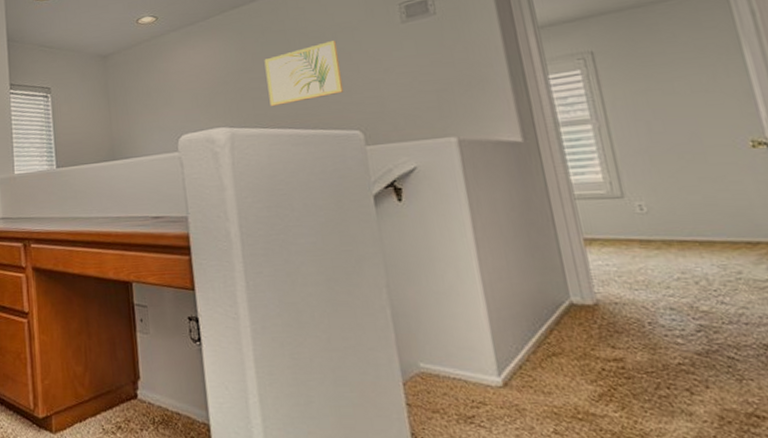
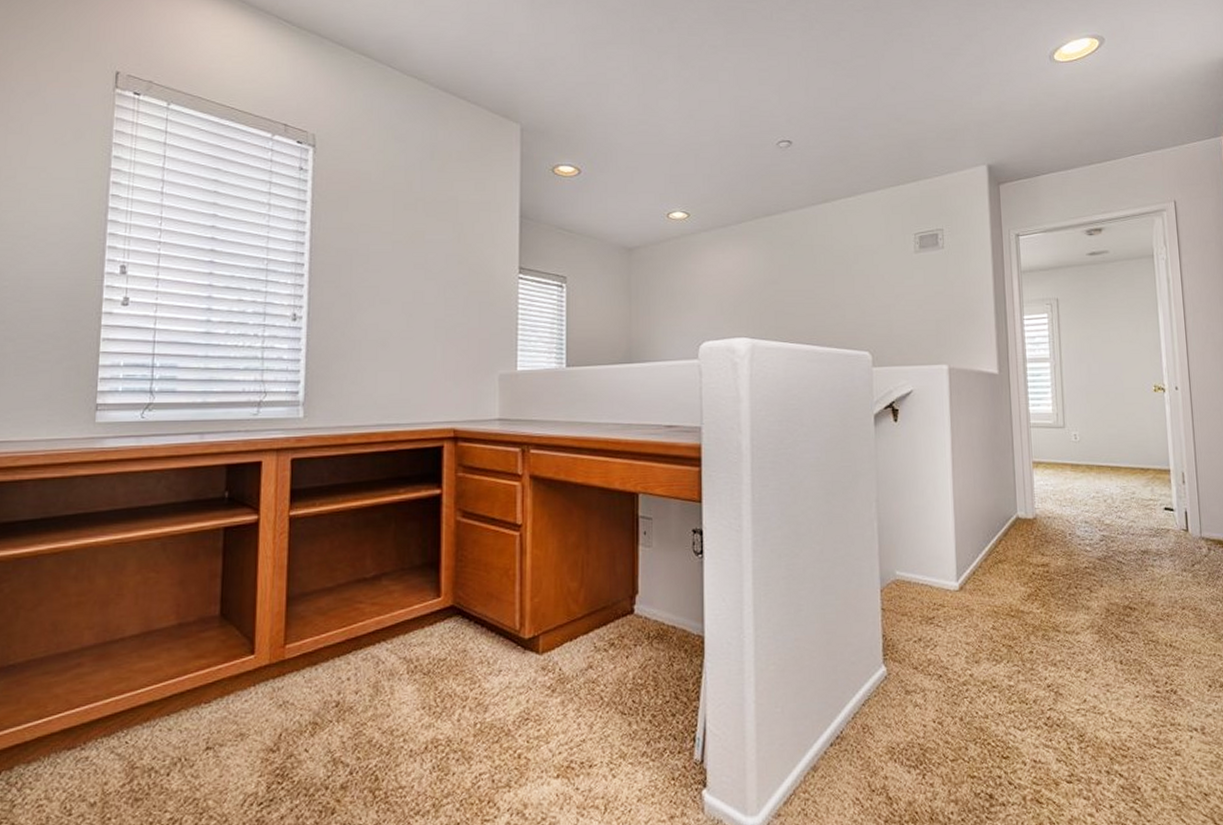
wall art: present [264,40,344,106] -> none [790,262,859,320]

